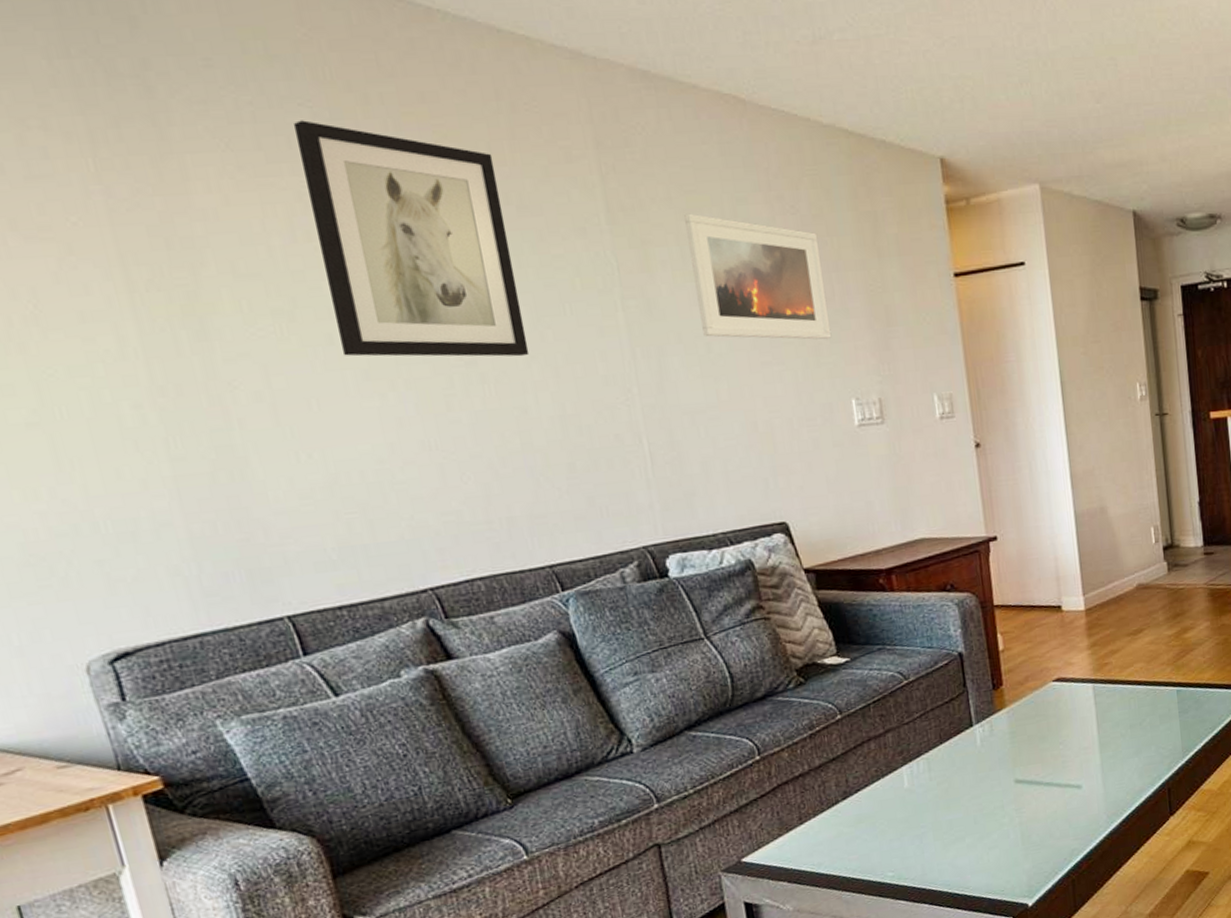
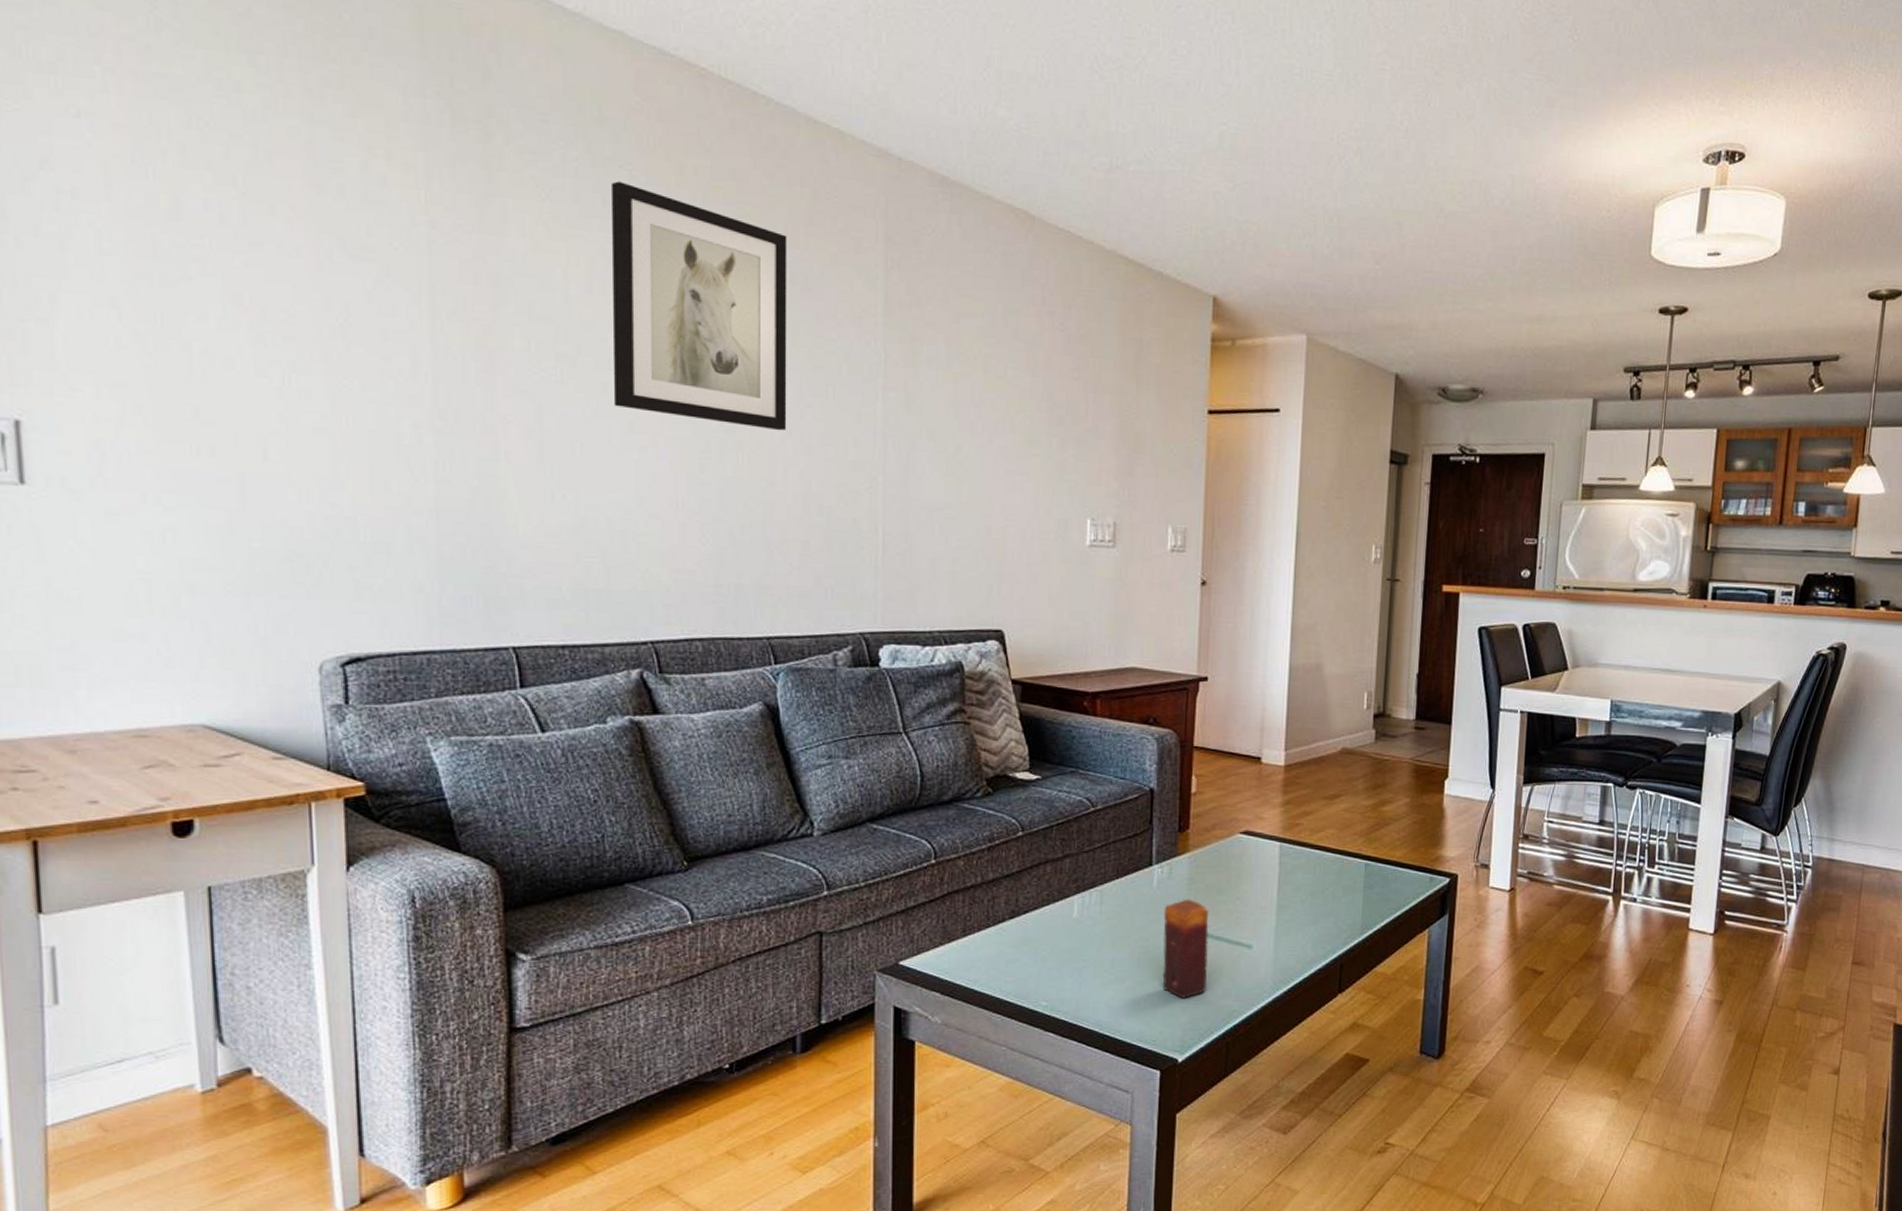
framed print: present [684,213,832,340] -> none [955,316,1082,458]
candle: none [991,751,1045,847] -> present [1162,899,1209,998]

